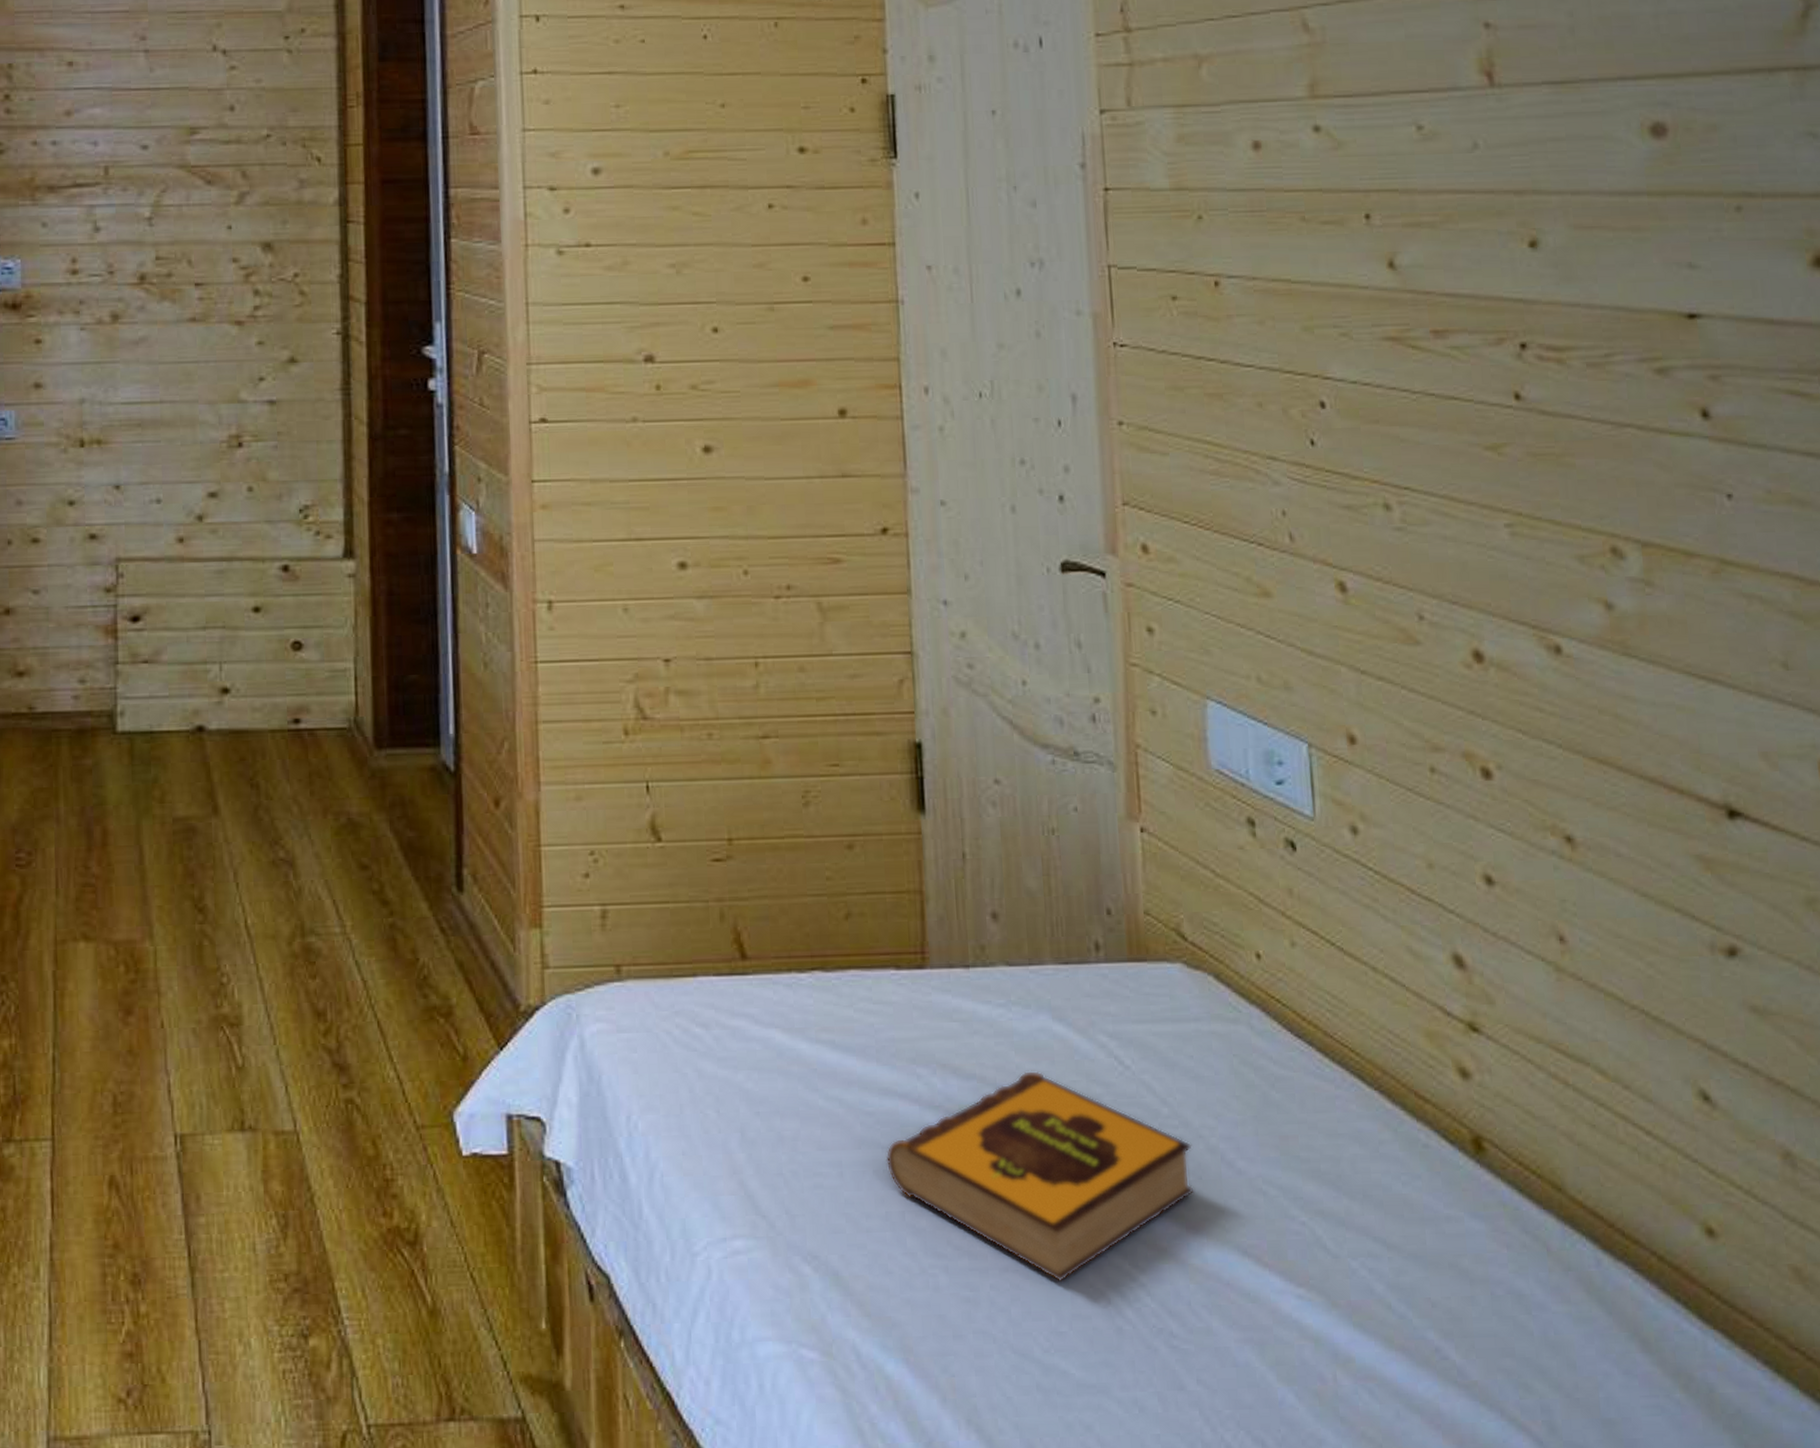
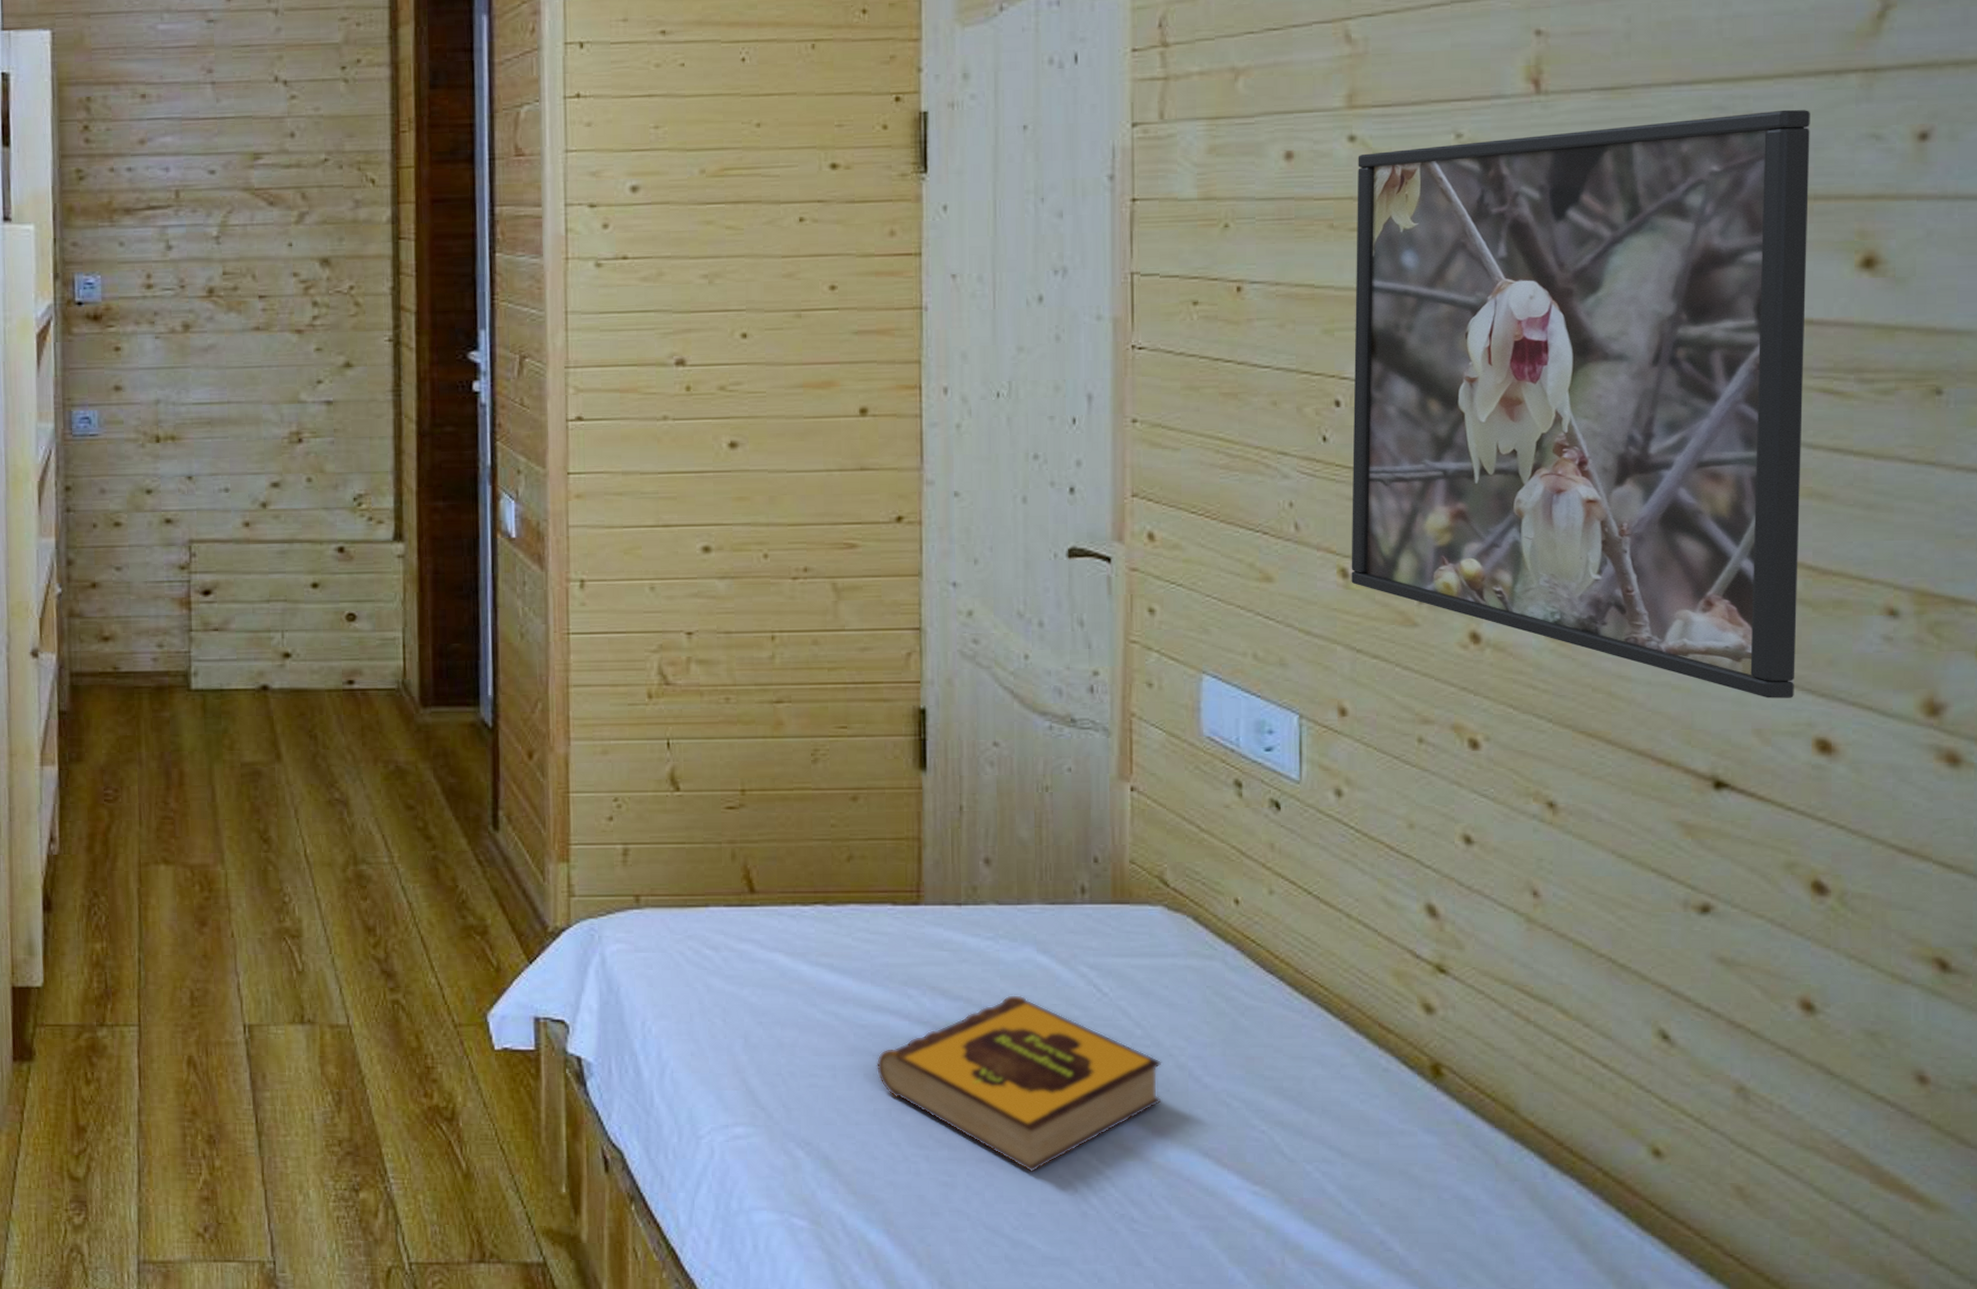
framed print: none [1324,106,1796,719] -> present [1351,109,1810,699]

